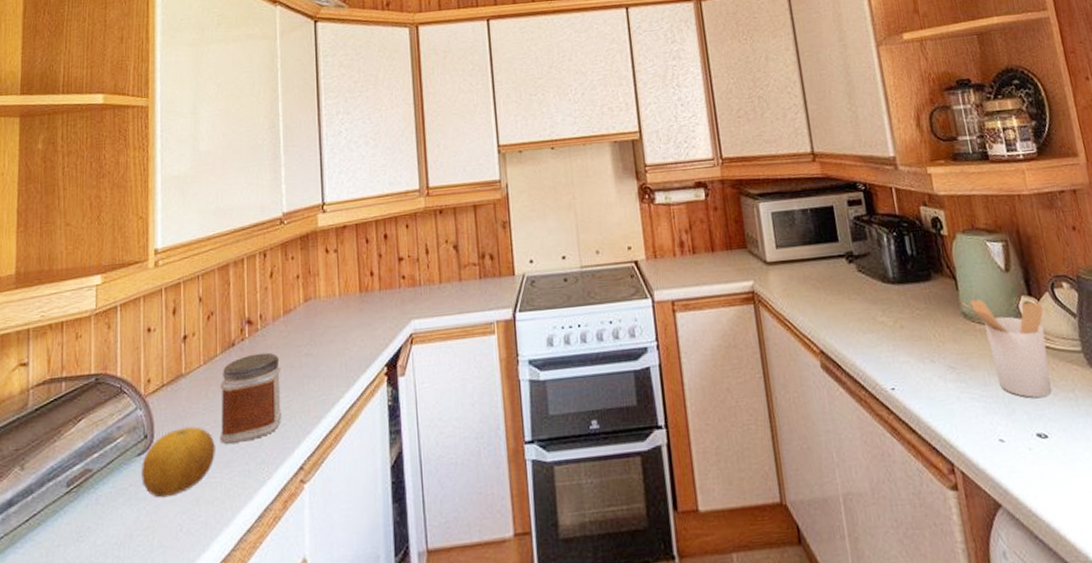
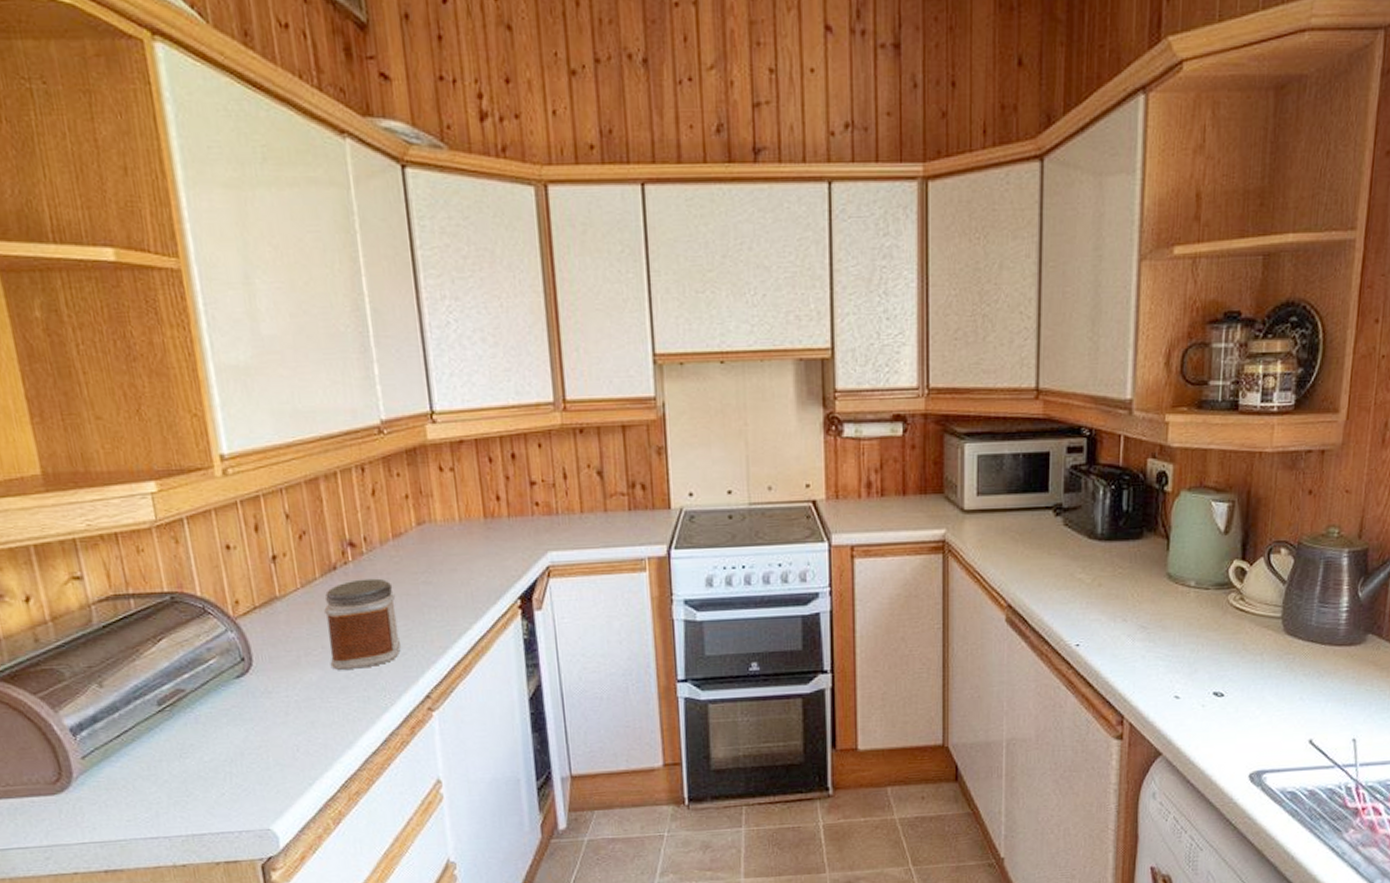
fruit: present [142,426,215,498] -> none [242,651,328,720]
utensil holder: present [962,299,1052,398] -> none [1170,561,1254,659]

